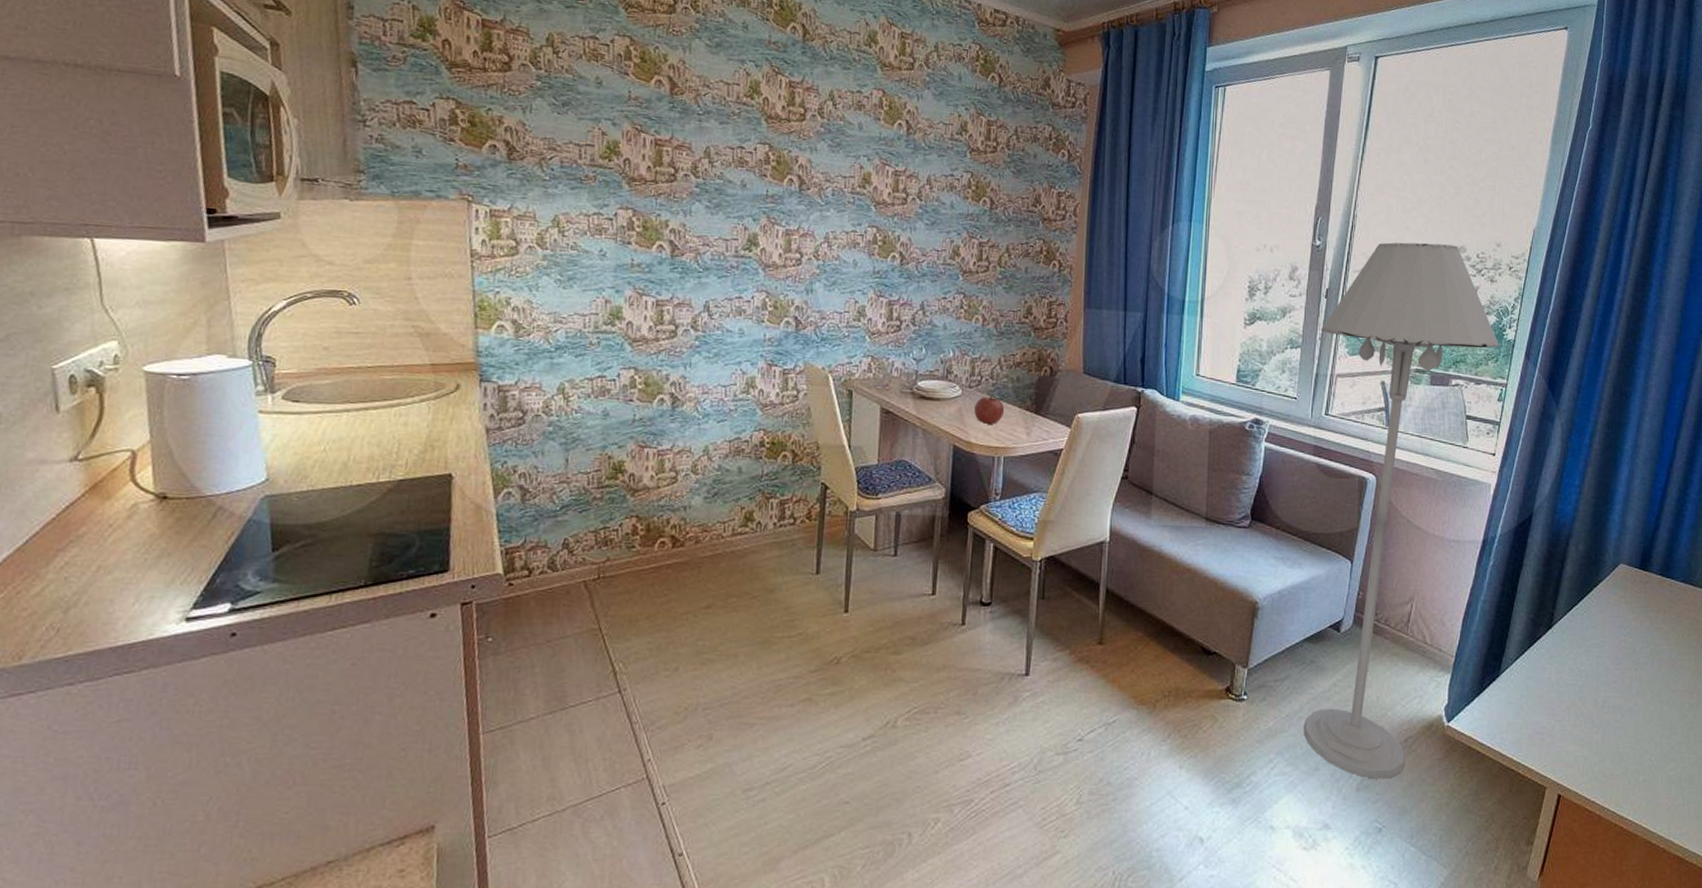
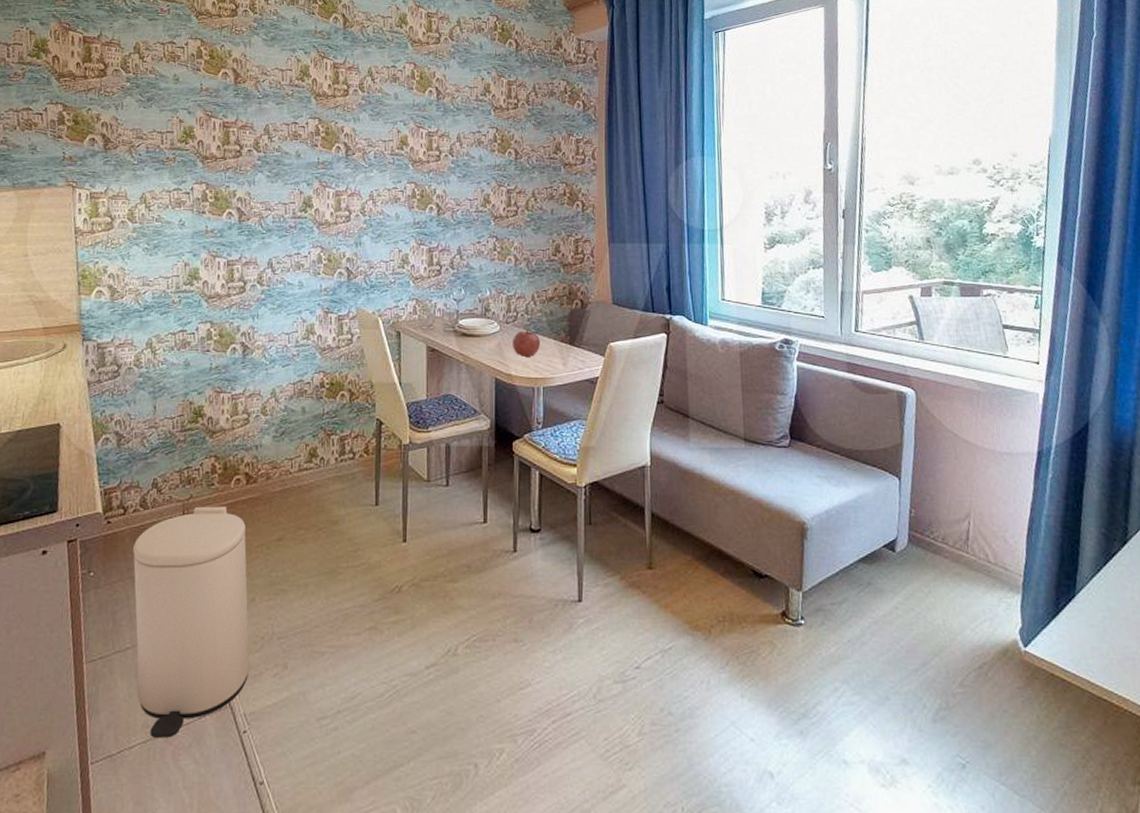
pedal bin: none [539,569,671,810] -> present [133,506,250,738]
floor lamp: present [1303,242,1500,779] -> none [841,158,1029,709]

